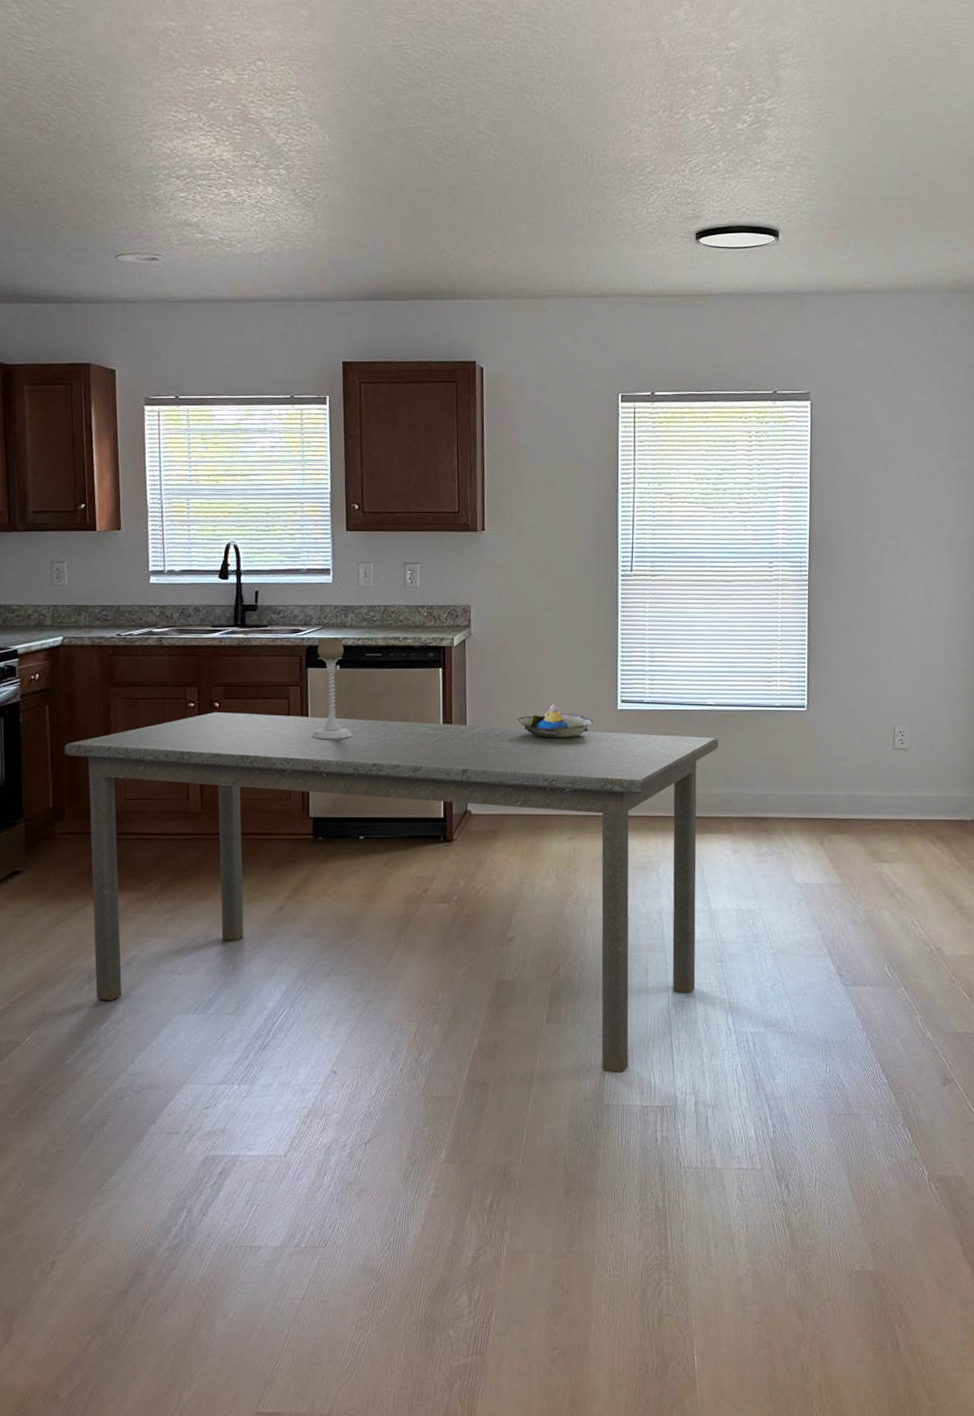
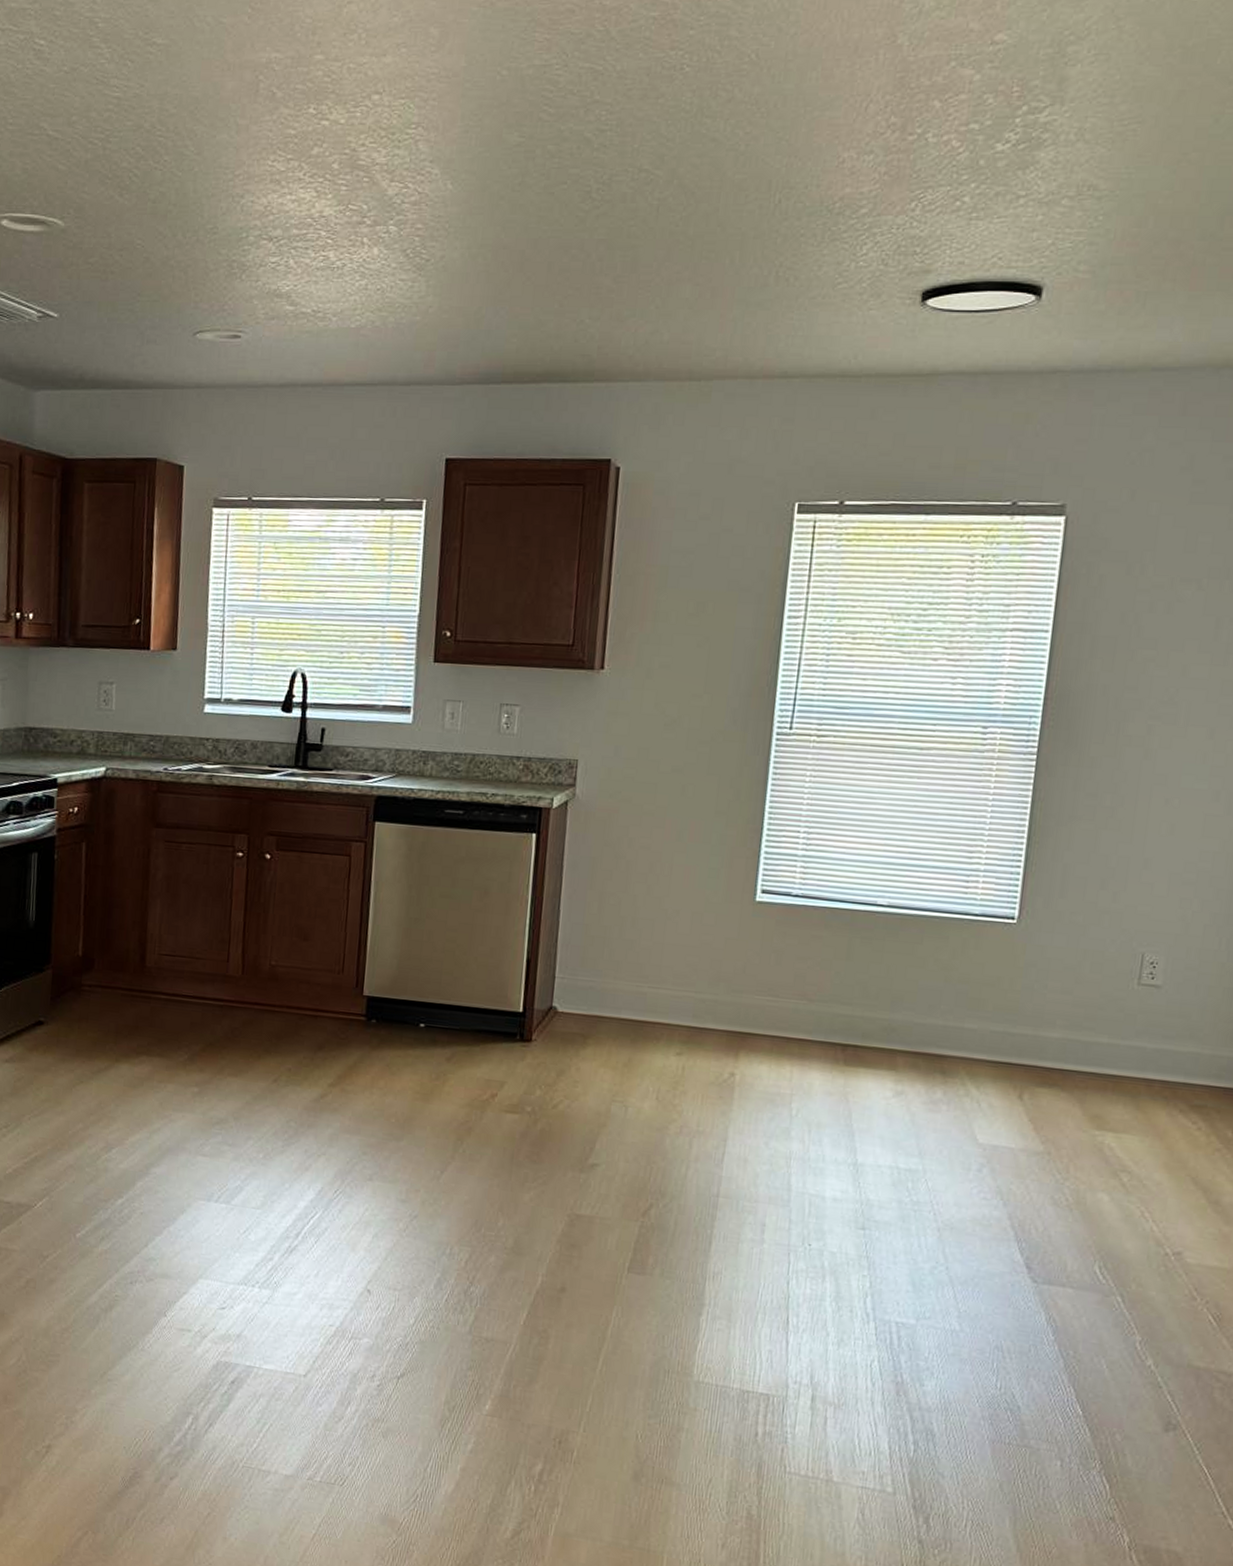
dining table: present [65,712,719,1072] -> none [99,865,889,1345]
candle holder: present [312,637,352,739] -> none [373,787,421,908]
decorative bowl: present [516,703,593,738] -> none [623,887,722,931]

